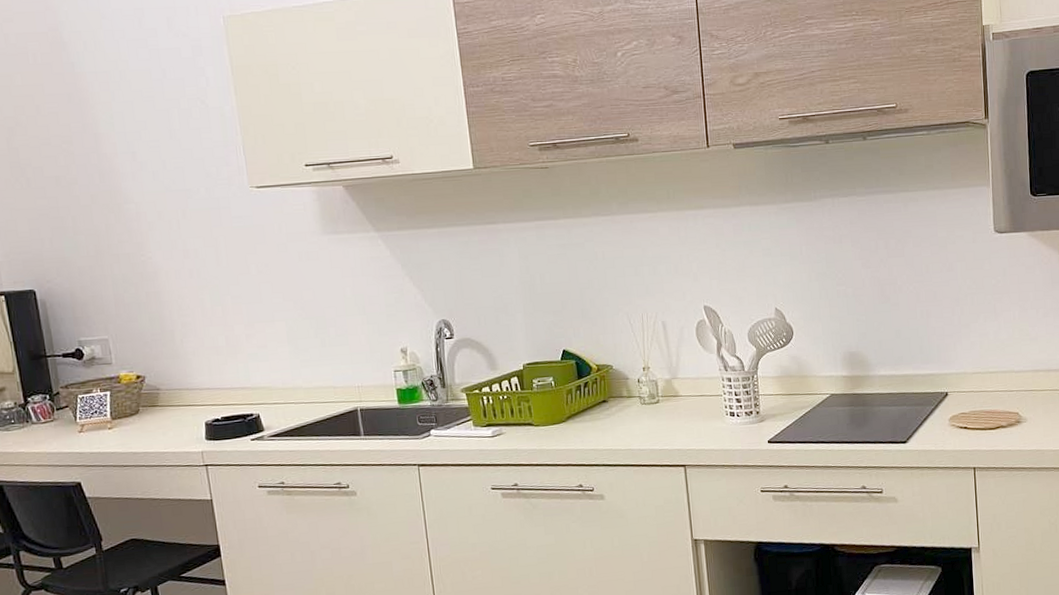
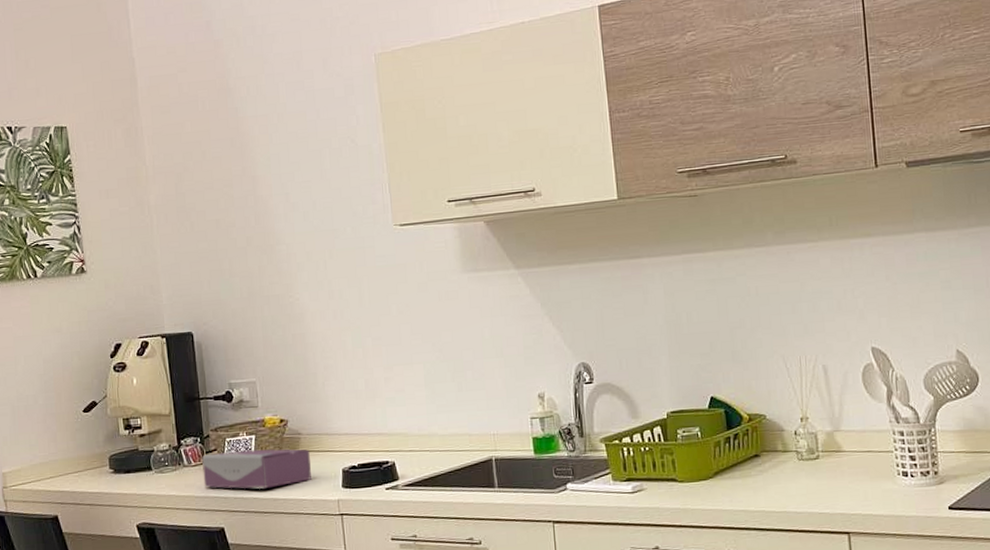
tissue box: none [52,404,173,444] -> present [202,449,311,489]

